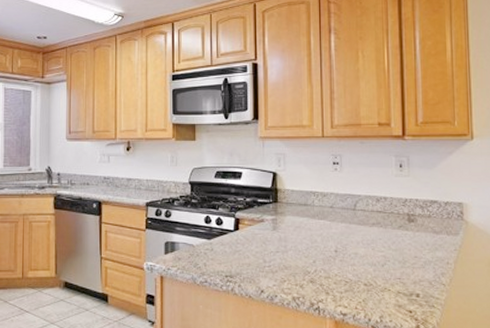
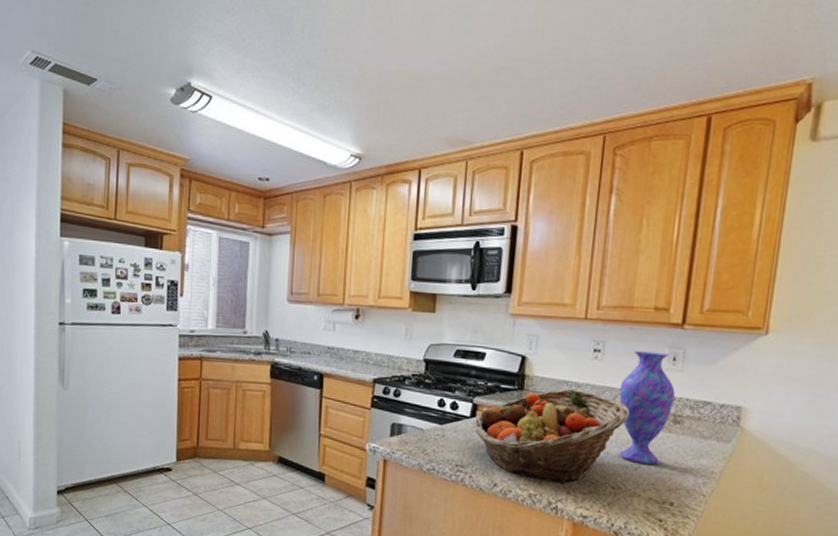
fruit basket: none [237,199,371,286] -> present [473,389,630,485]
vase: none [359,161,406,261] -> present [619,351,675,465]

